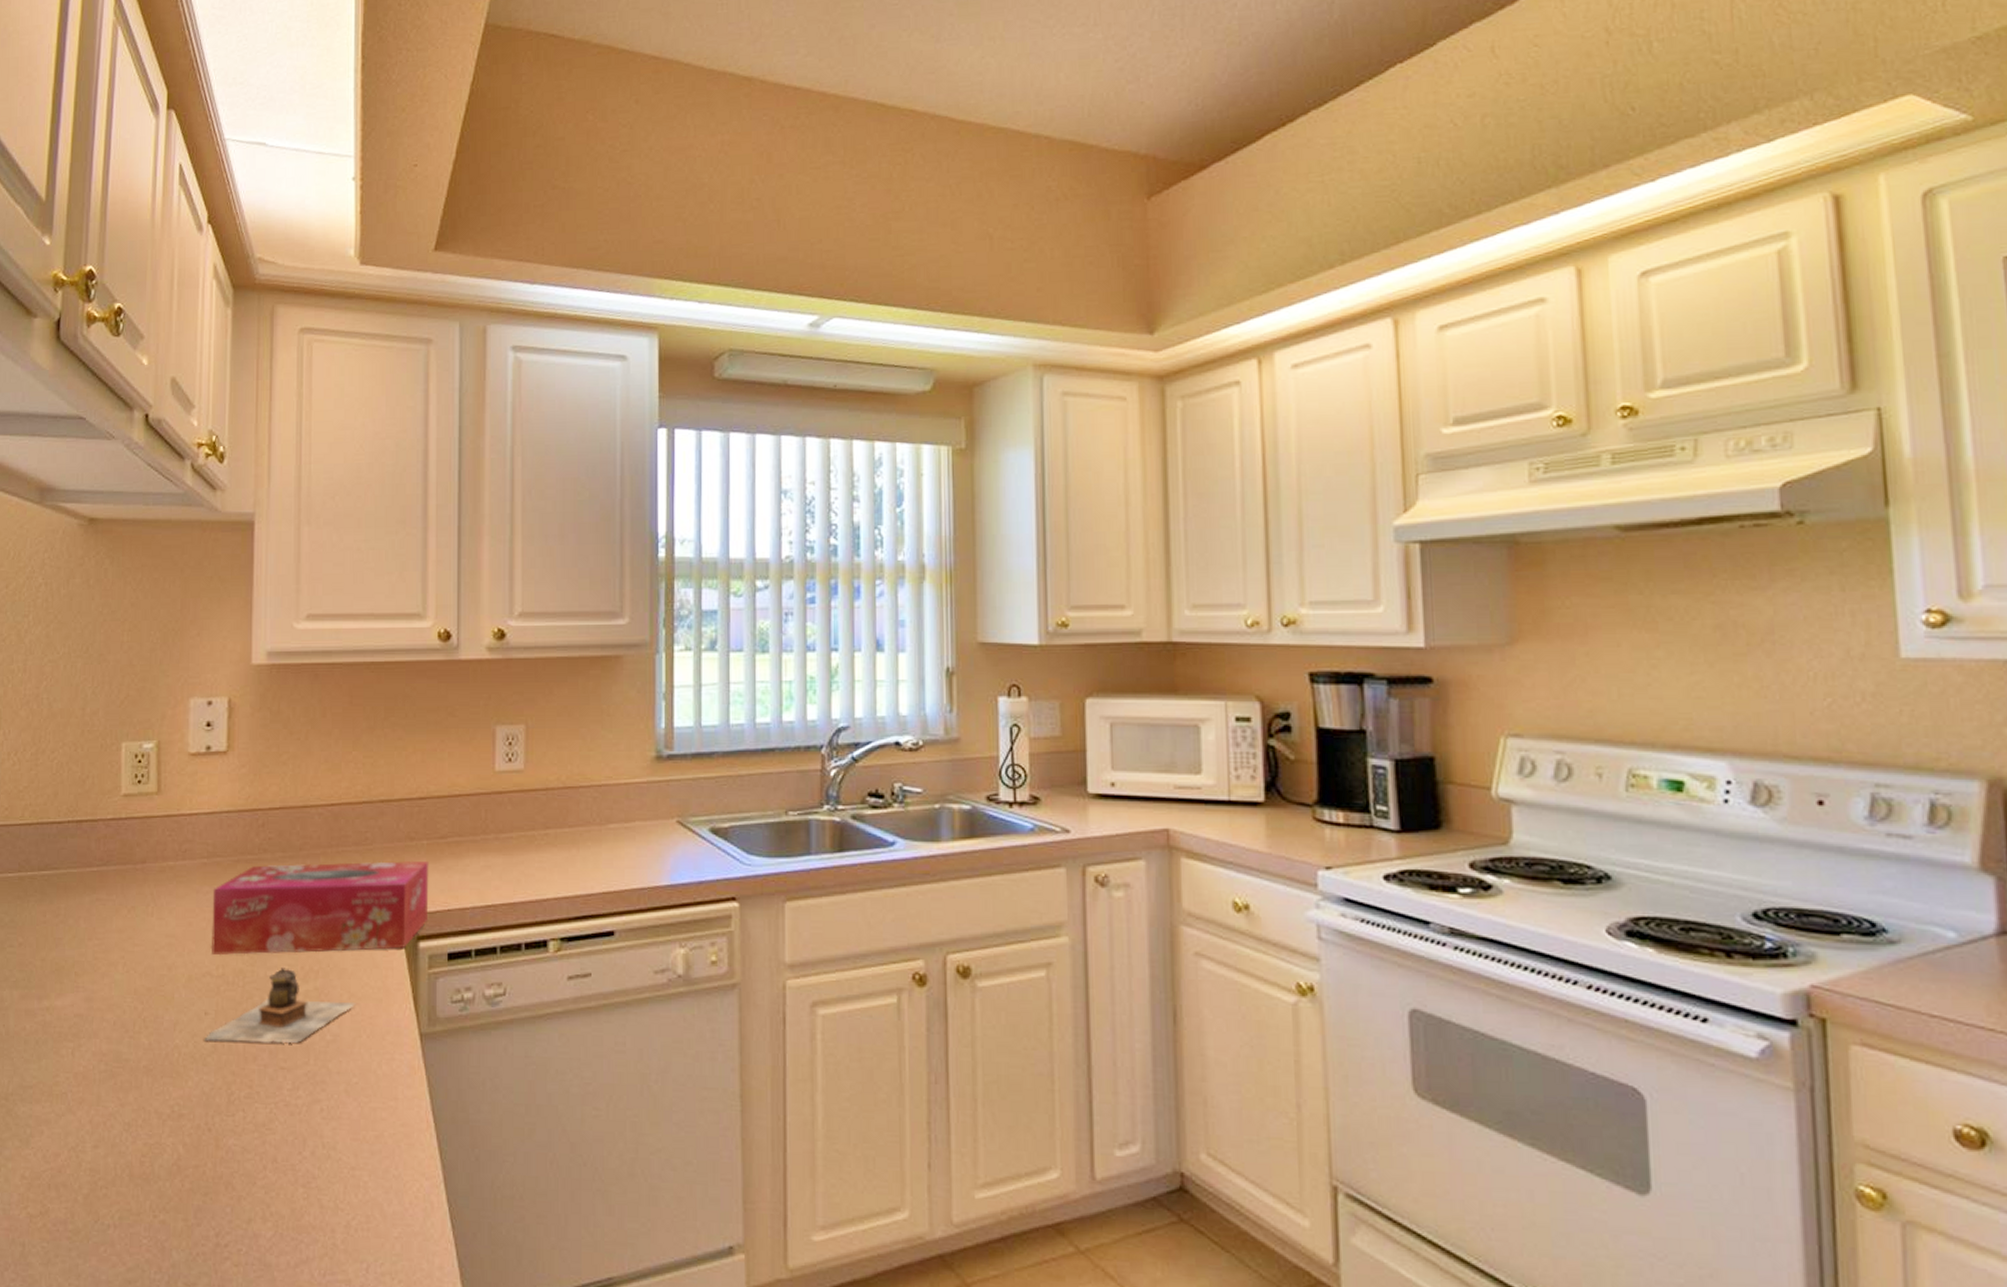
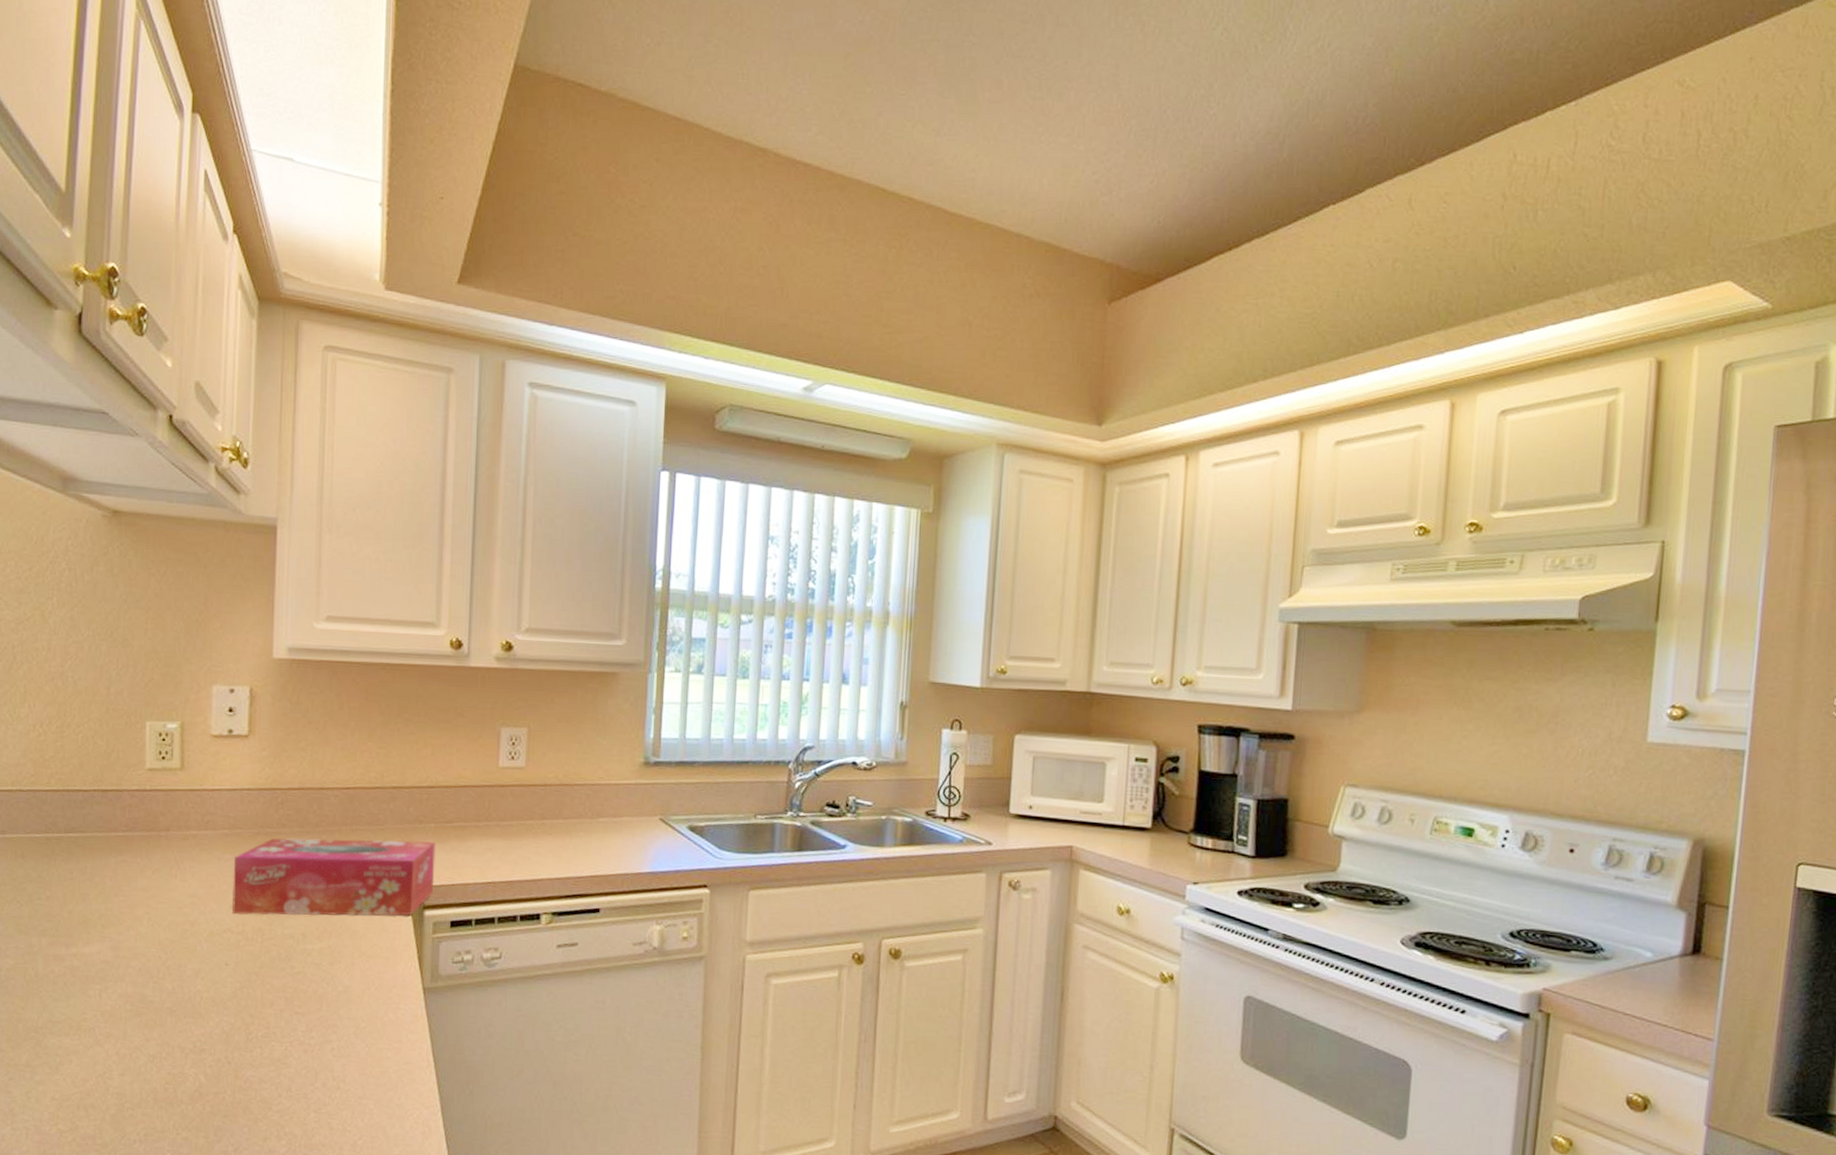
teapot: present [204,966,356,1044] -> none [225,926,366,992]

